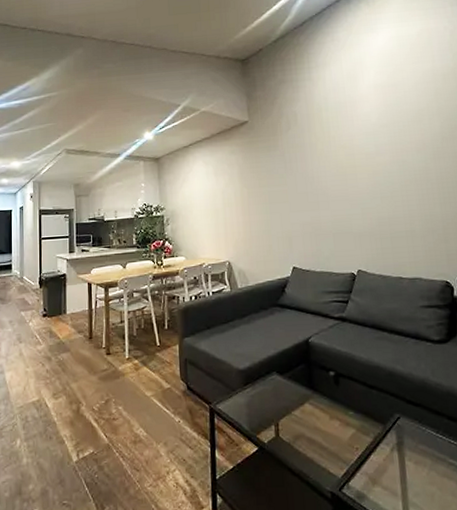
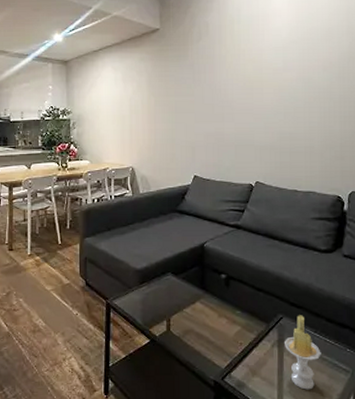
candle: none [404,414,447,500] -> present [285,315,321,390]

